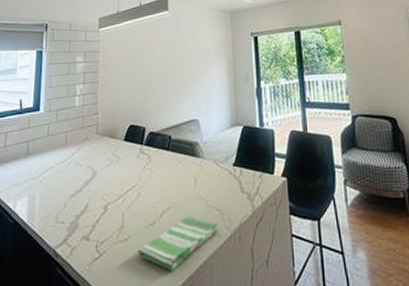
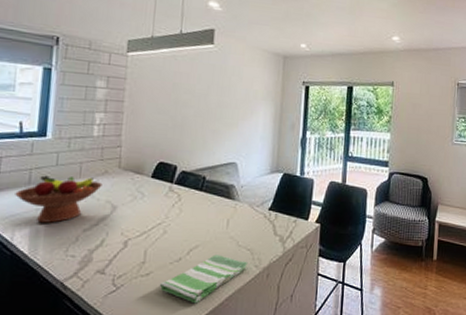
fruit bowl: none [16,145,84,191] -> present [15,175,102,223]

